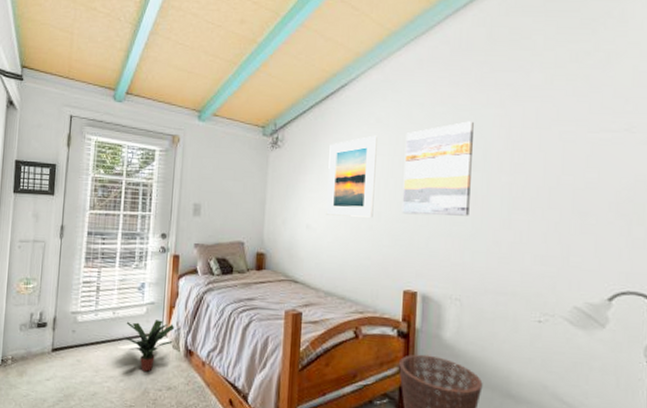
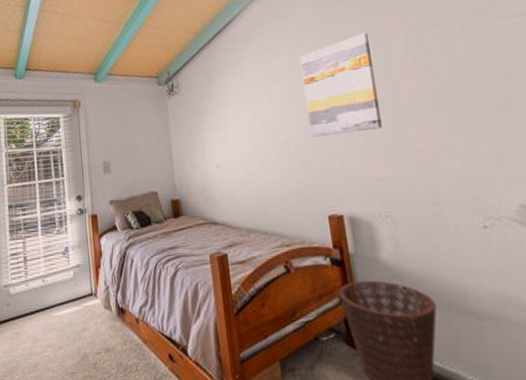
potted plant: present [122,320,175,372] -> none [55,282,104,336]
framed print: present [326,135,377,218] -> none [225,65,282,152]

